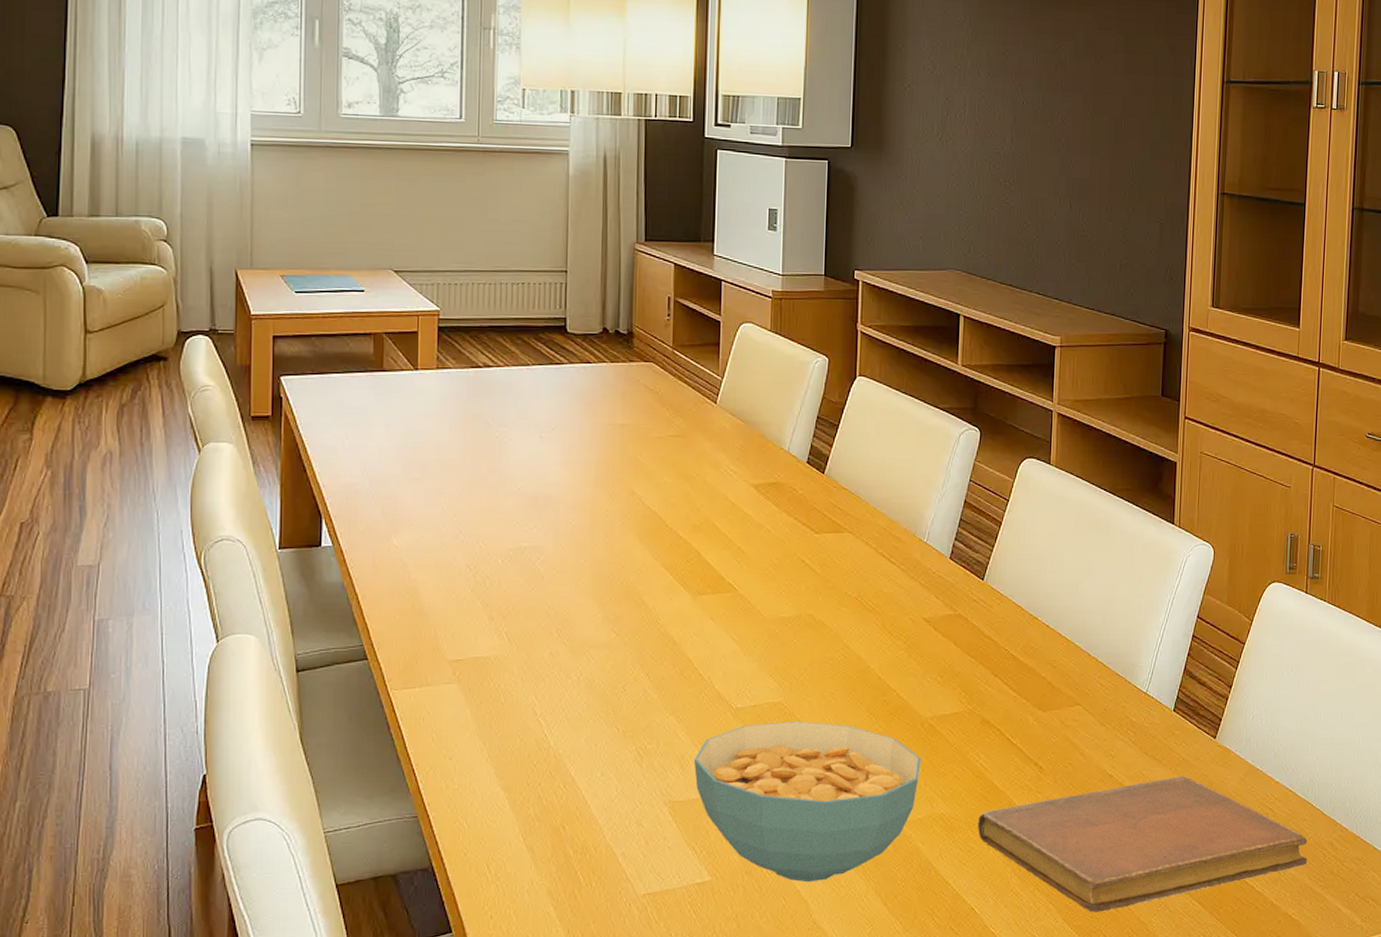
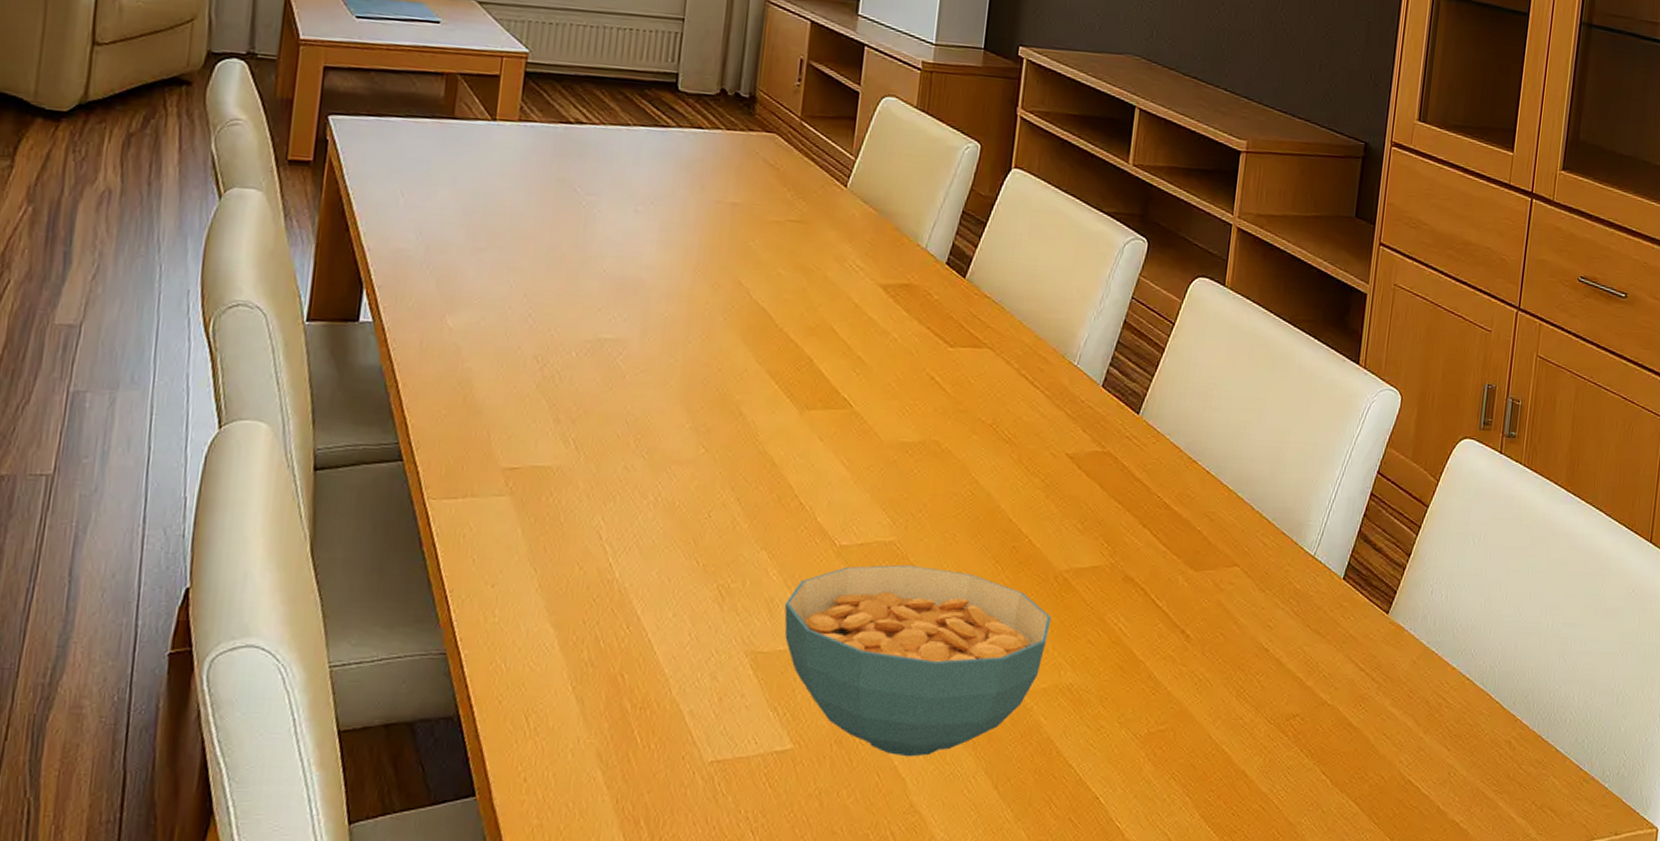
notebook: present [977,776,1308,912] -> none [1109,655,1483,809]

